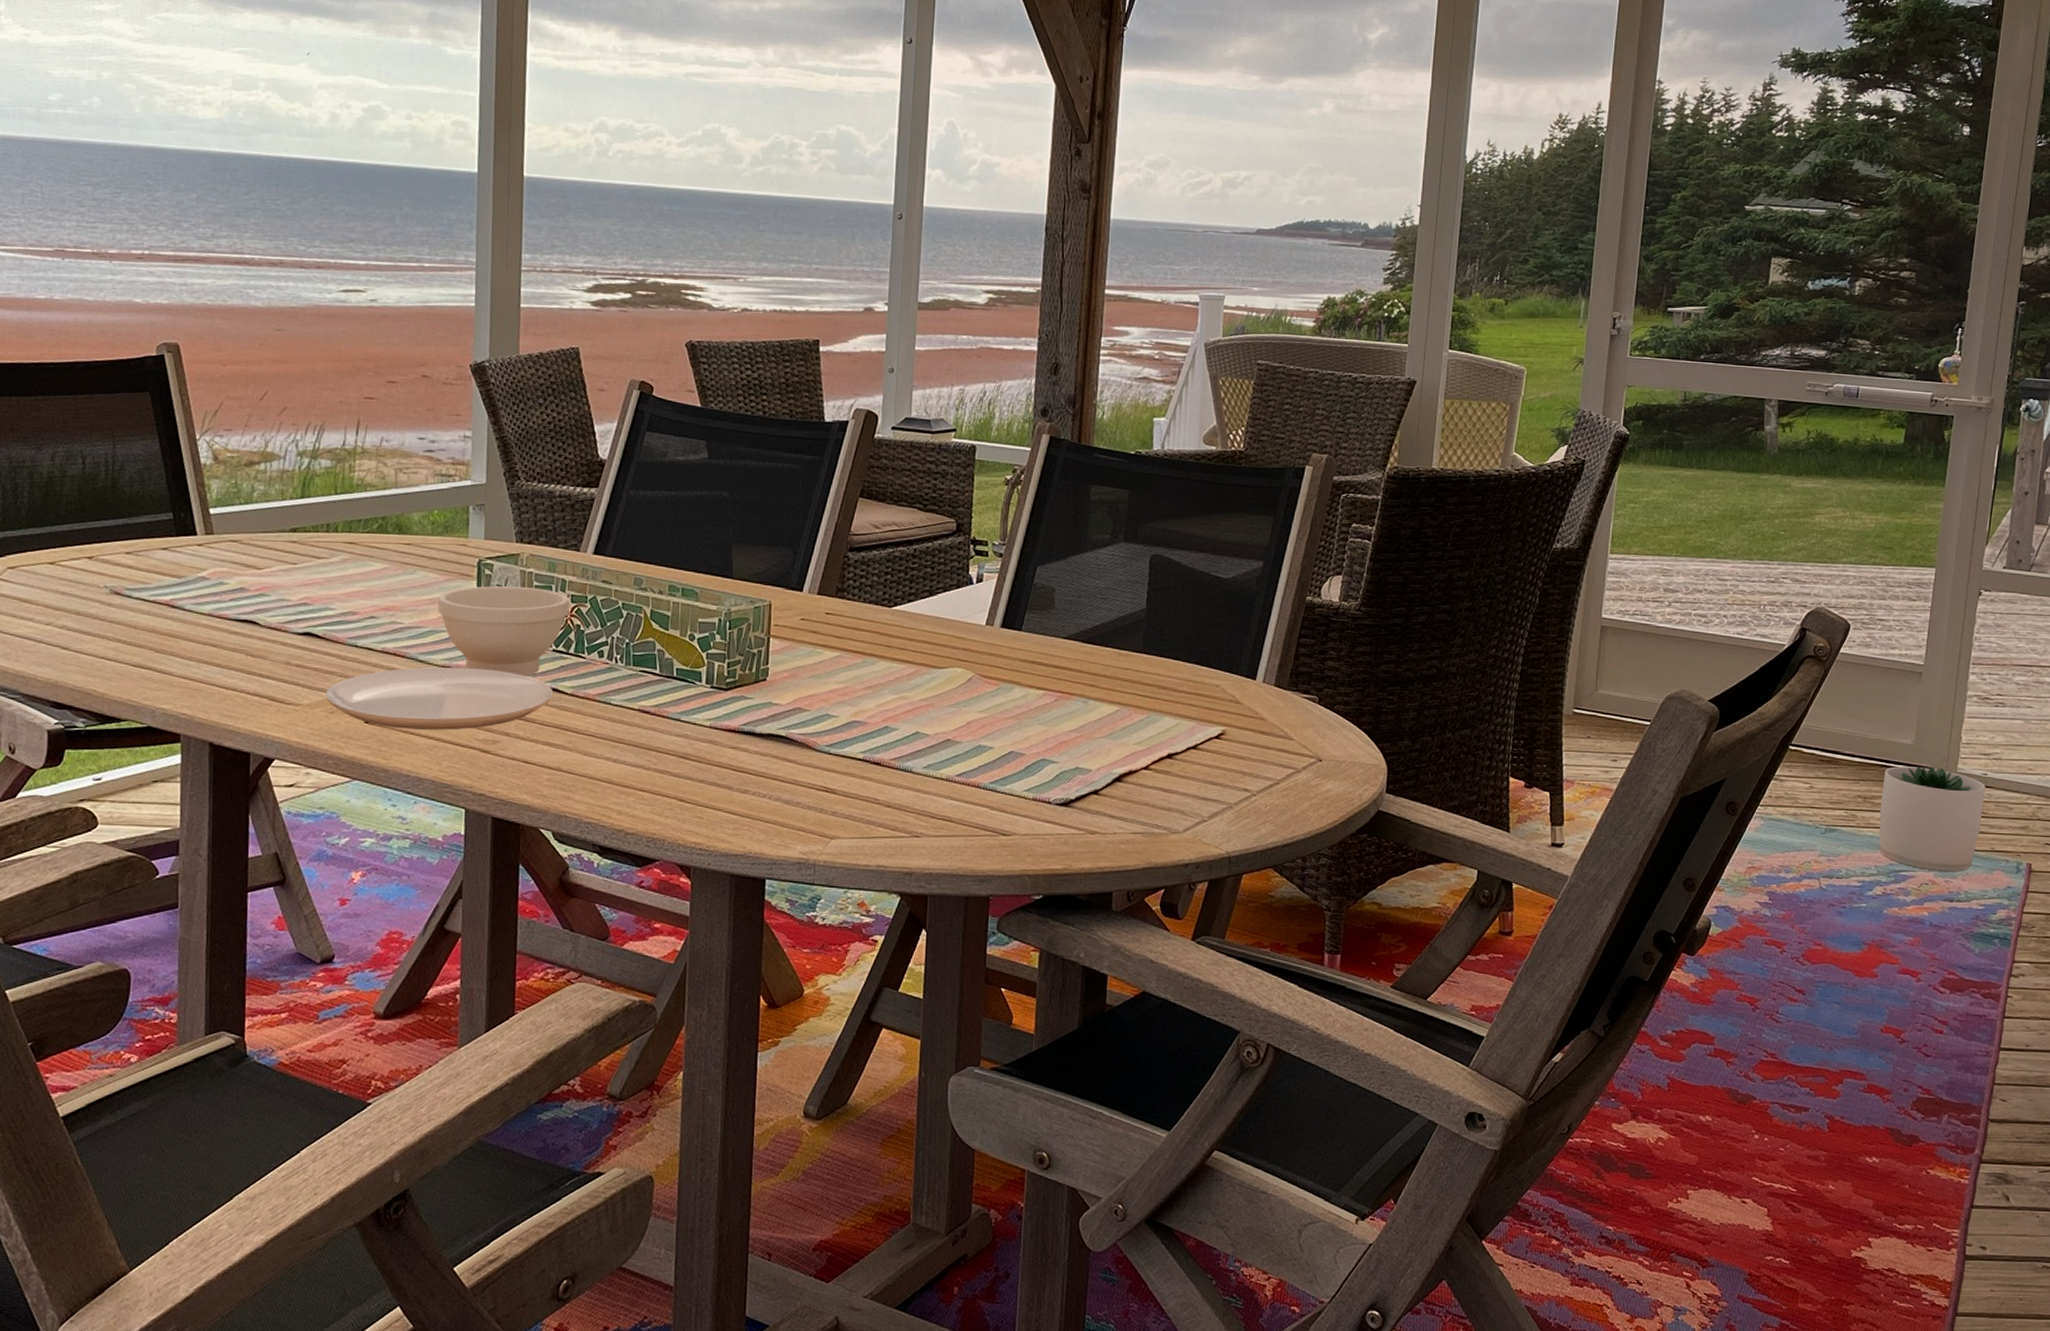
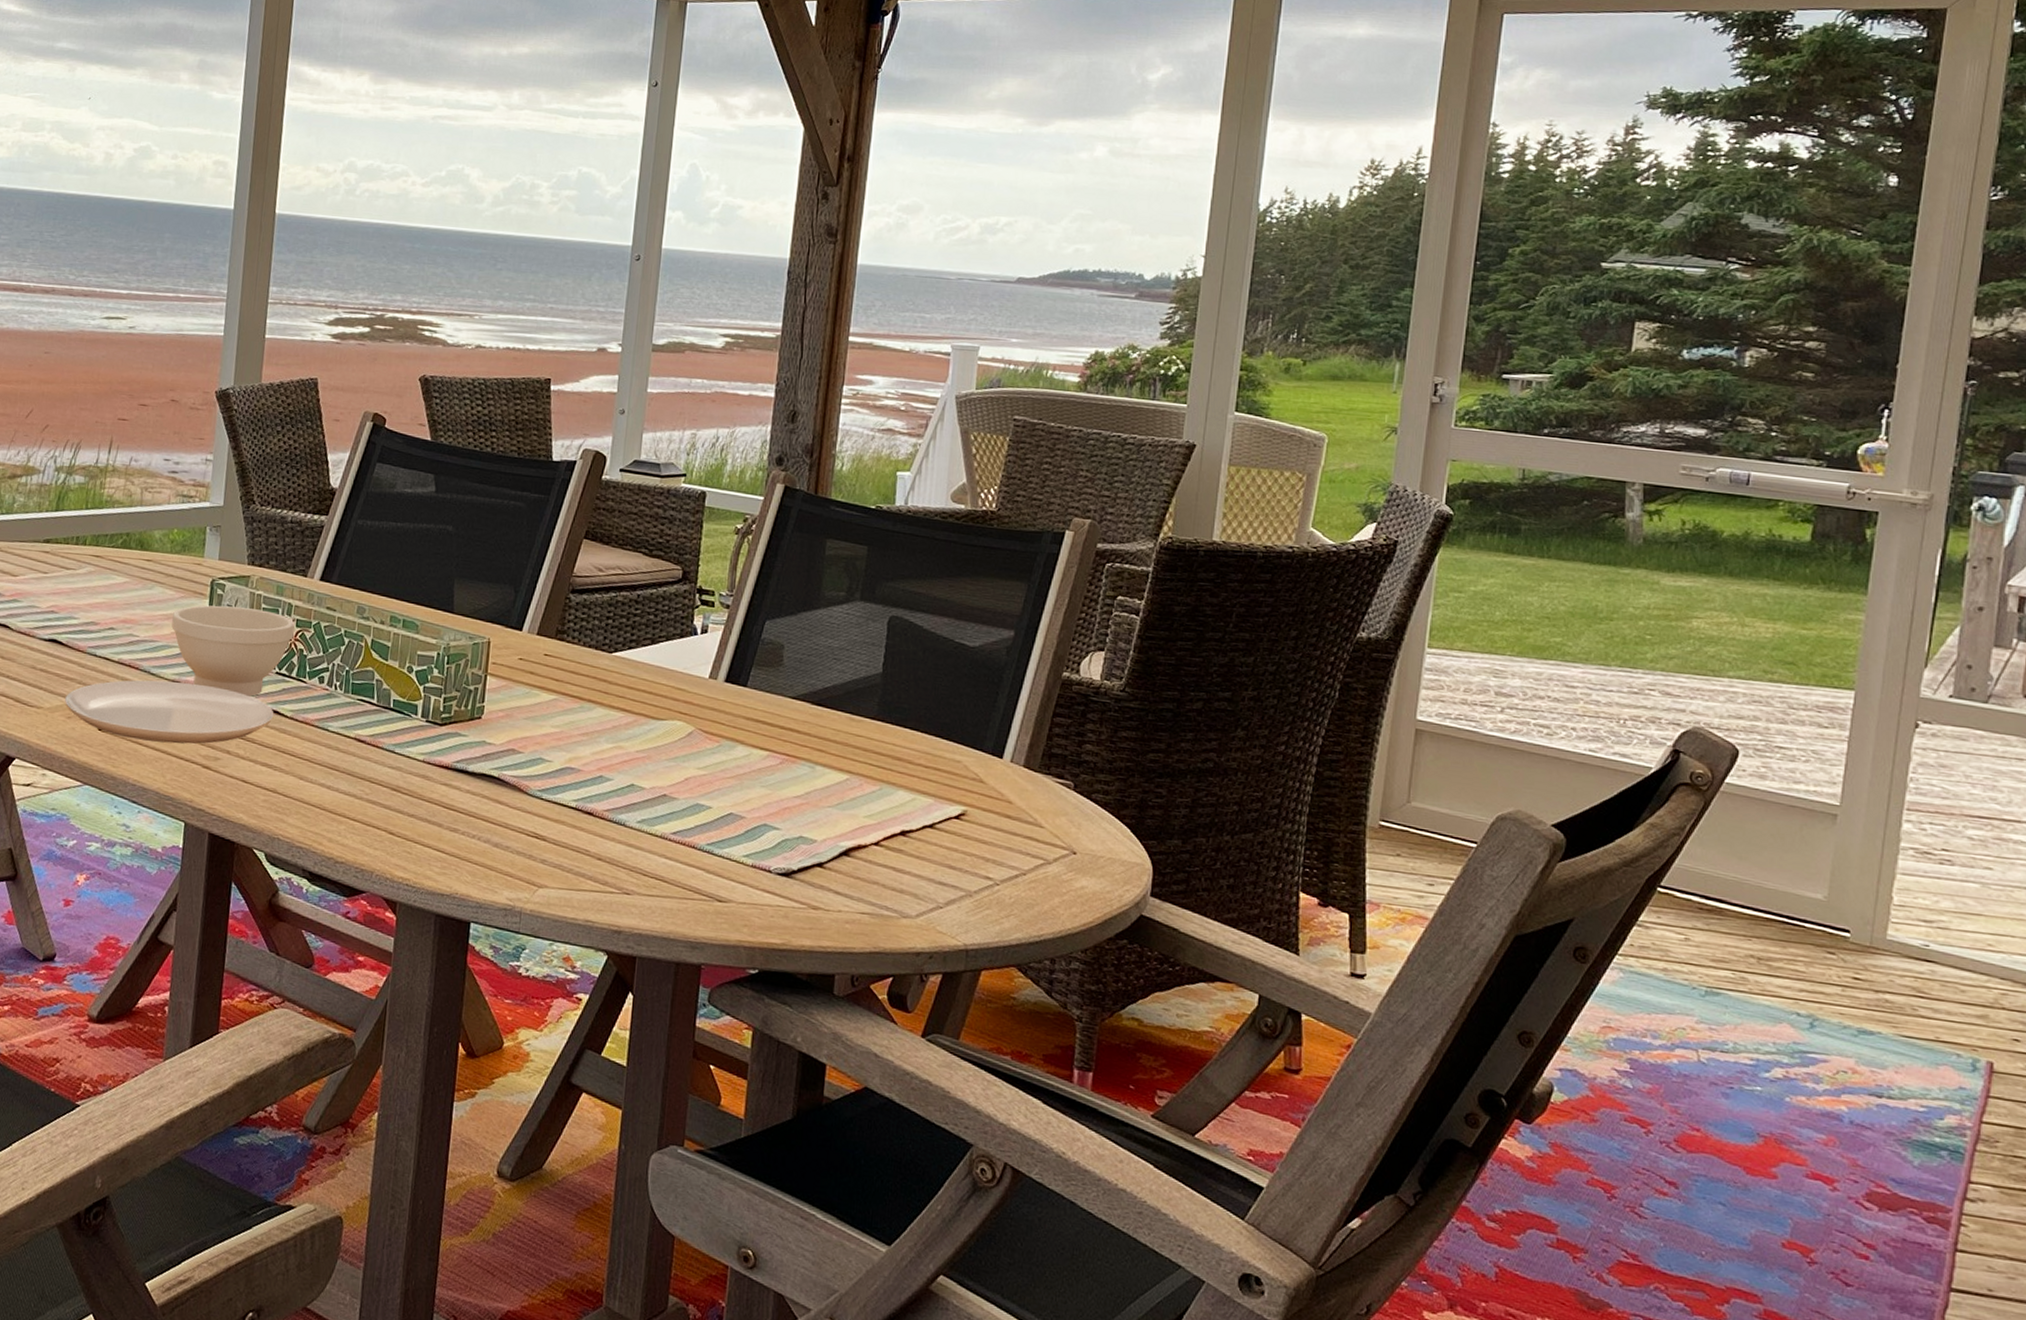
planter: present [1879,766,1985,872] -> none [1778,924,1927,1062]

